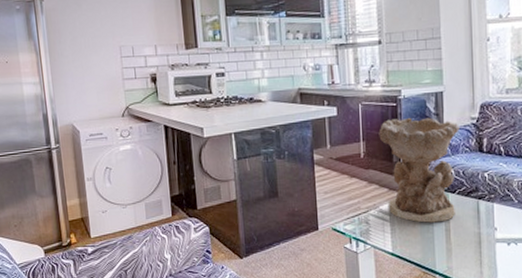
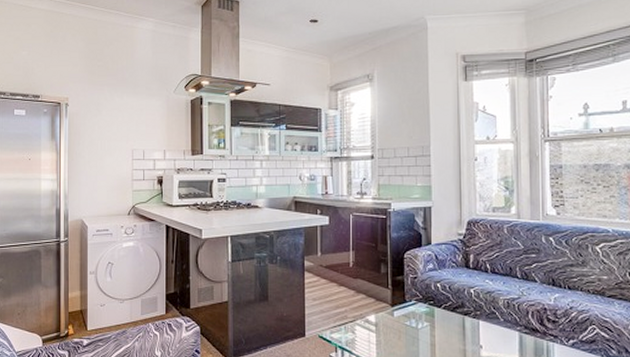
decorative bowl: present [378,117,460,223] -> none [368,230,447,336]

